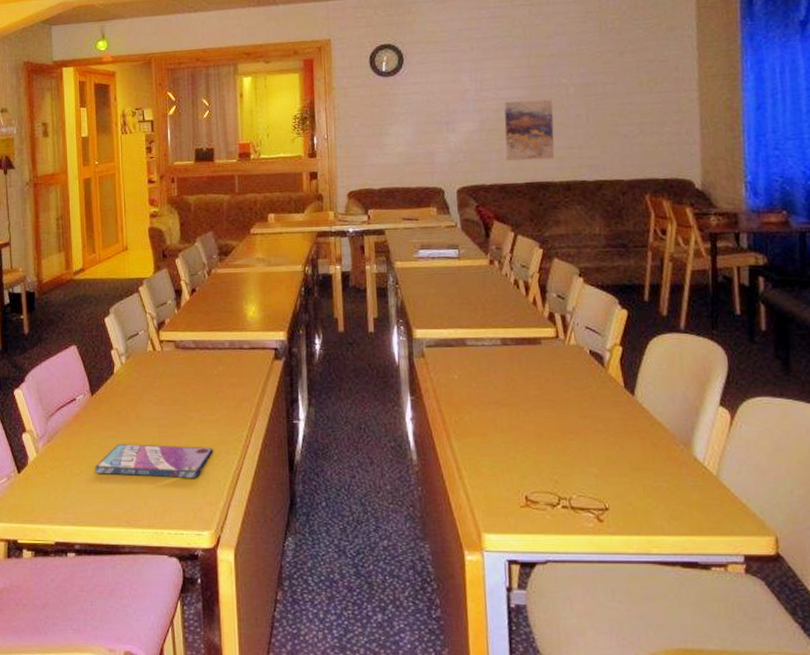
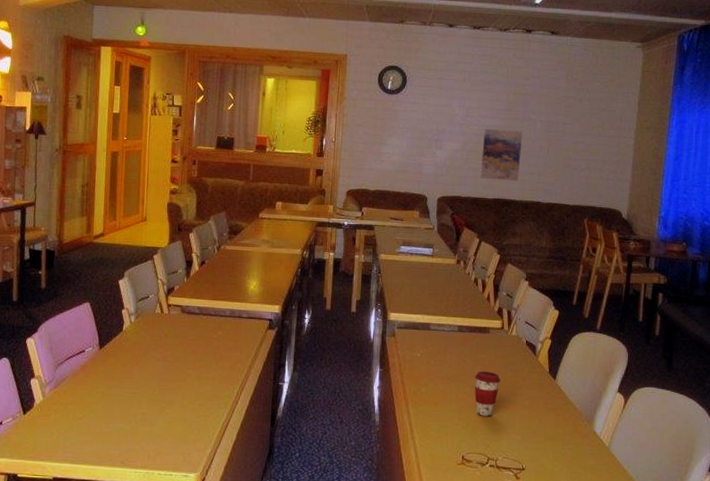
video game case: present [95,444,213,478] -> none [96,393,206,427]
coffee cup: none [529,390,563,446] -> present [474,371,501,416]

